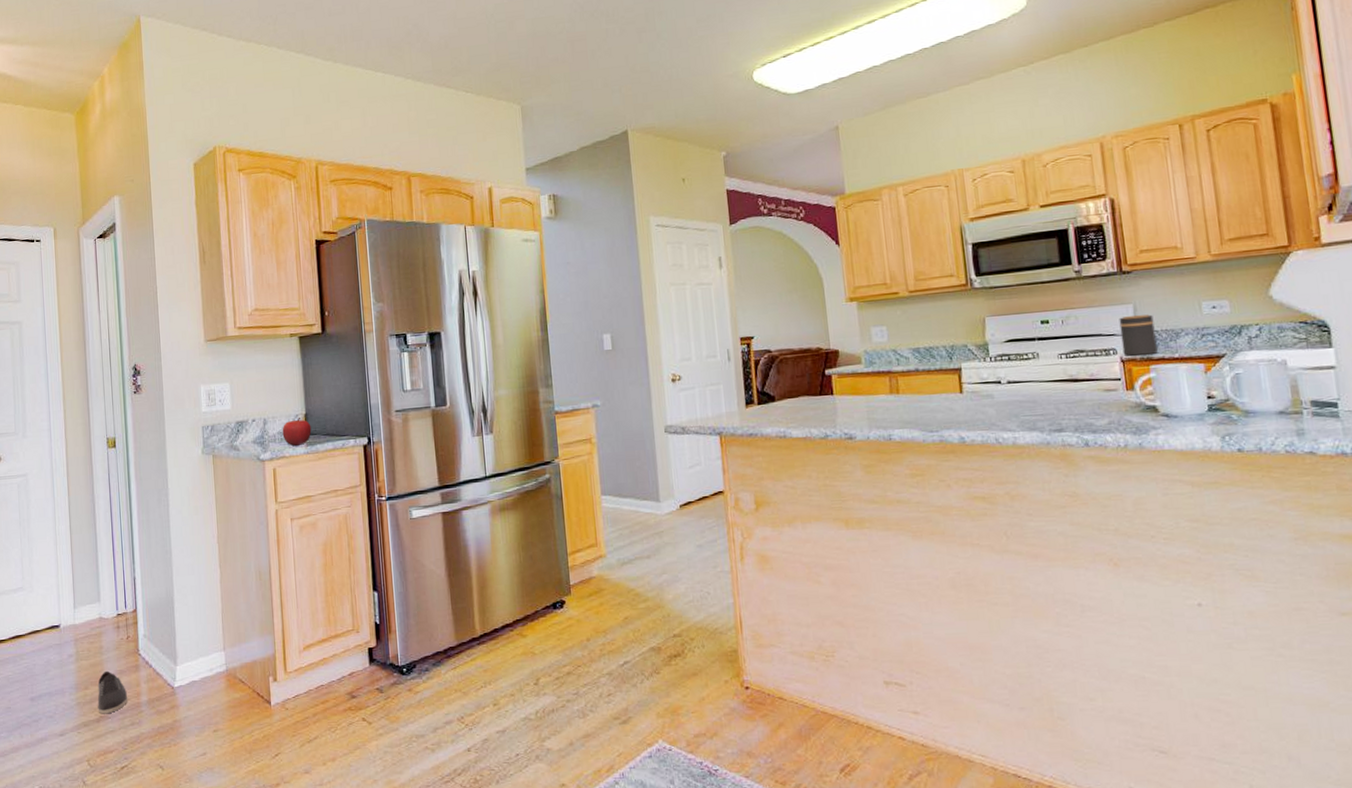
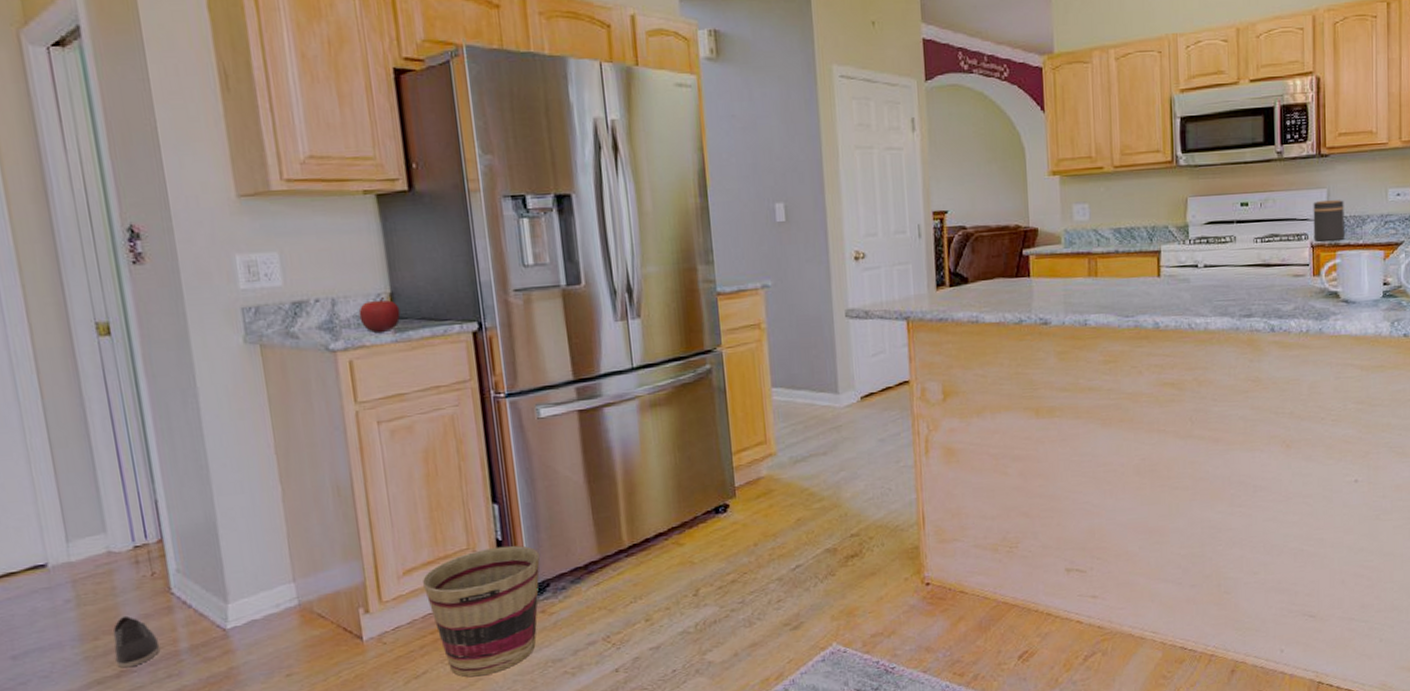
basket: none [318,629,409,745] -> present [423,545,540,677]

